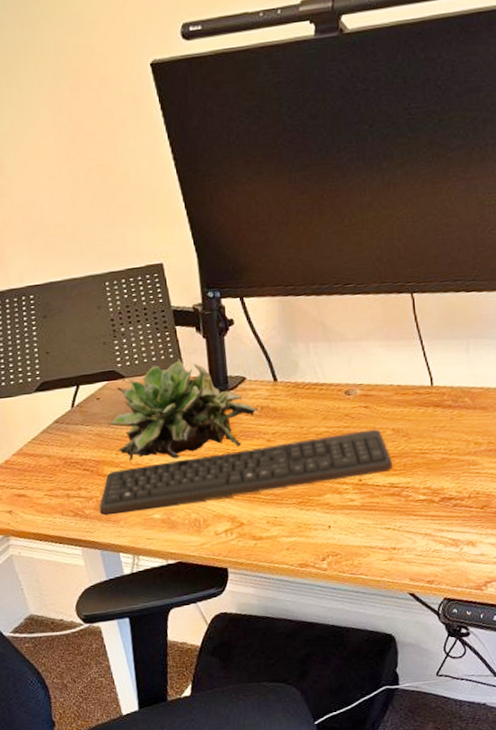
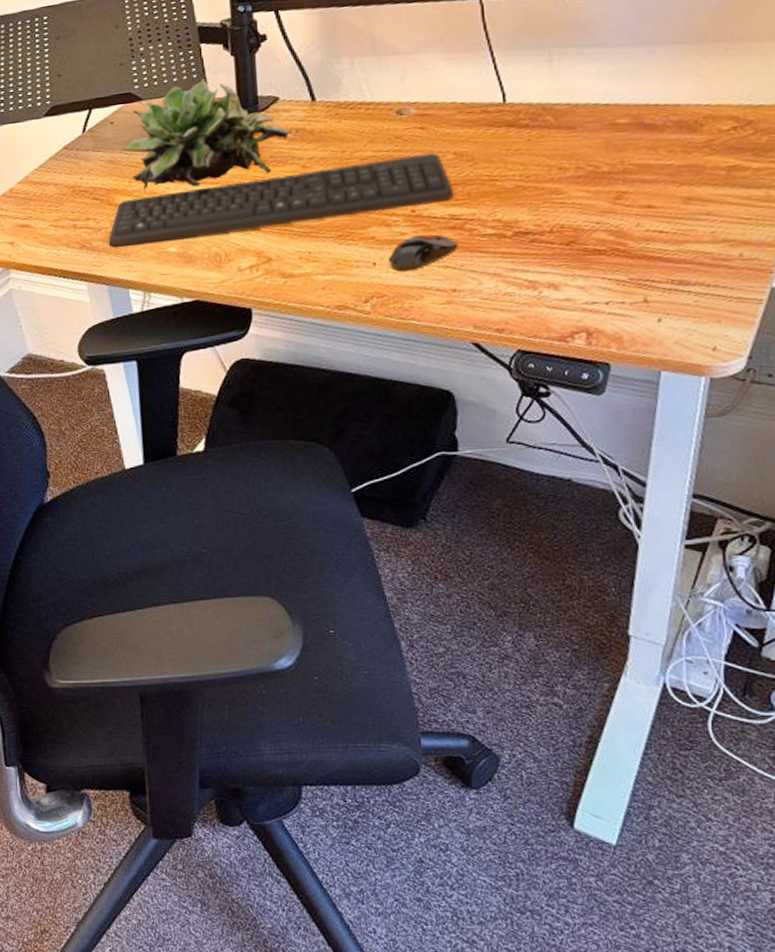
computer mouse: none [340,500,397,533] -> present [388,234,458,272]

